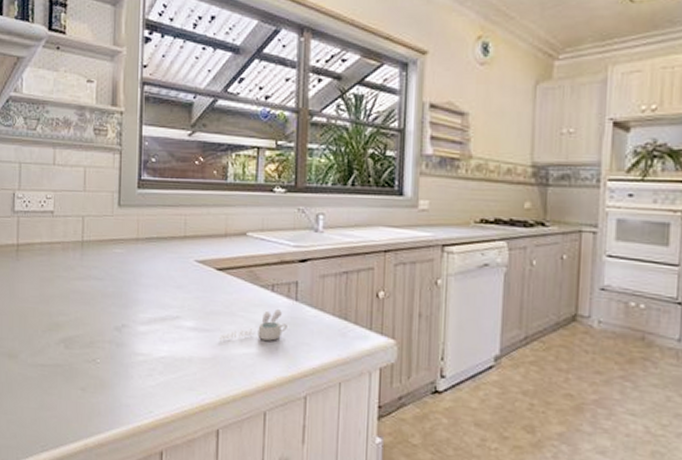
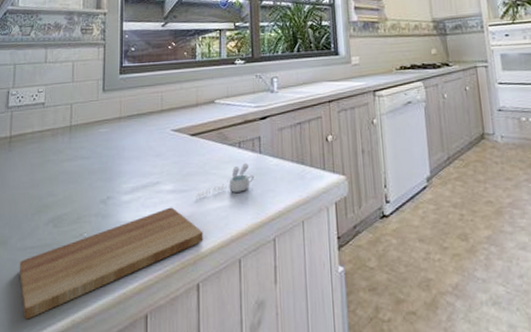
cutting board: none [30,345,226,436] -> present [19,207,203,320]

